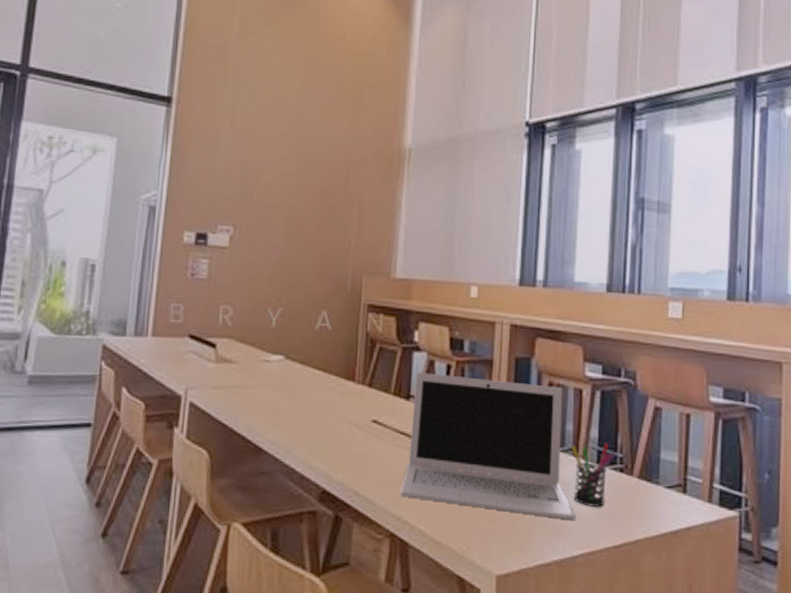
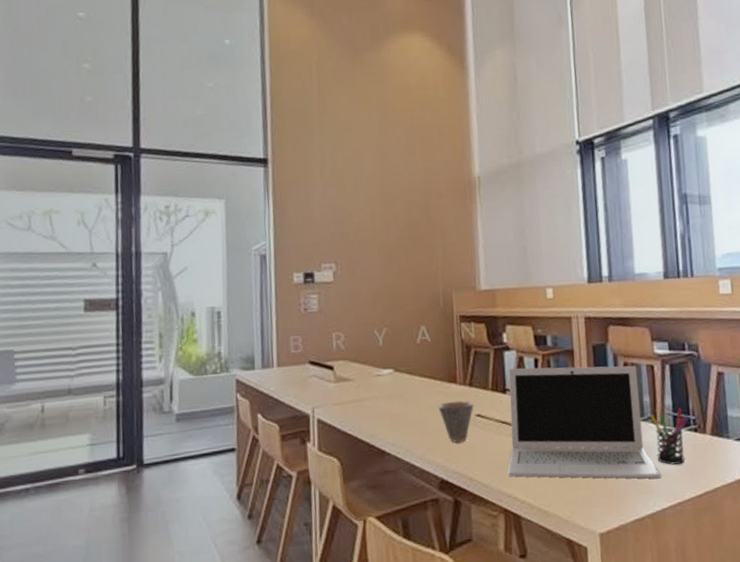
cup: none [330,401,371,449] -> present [438,400,474,442]

